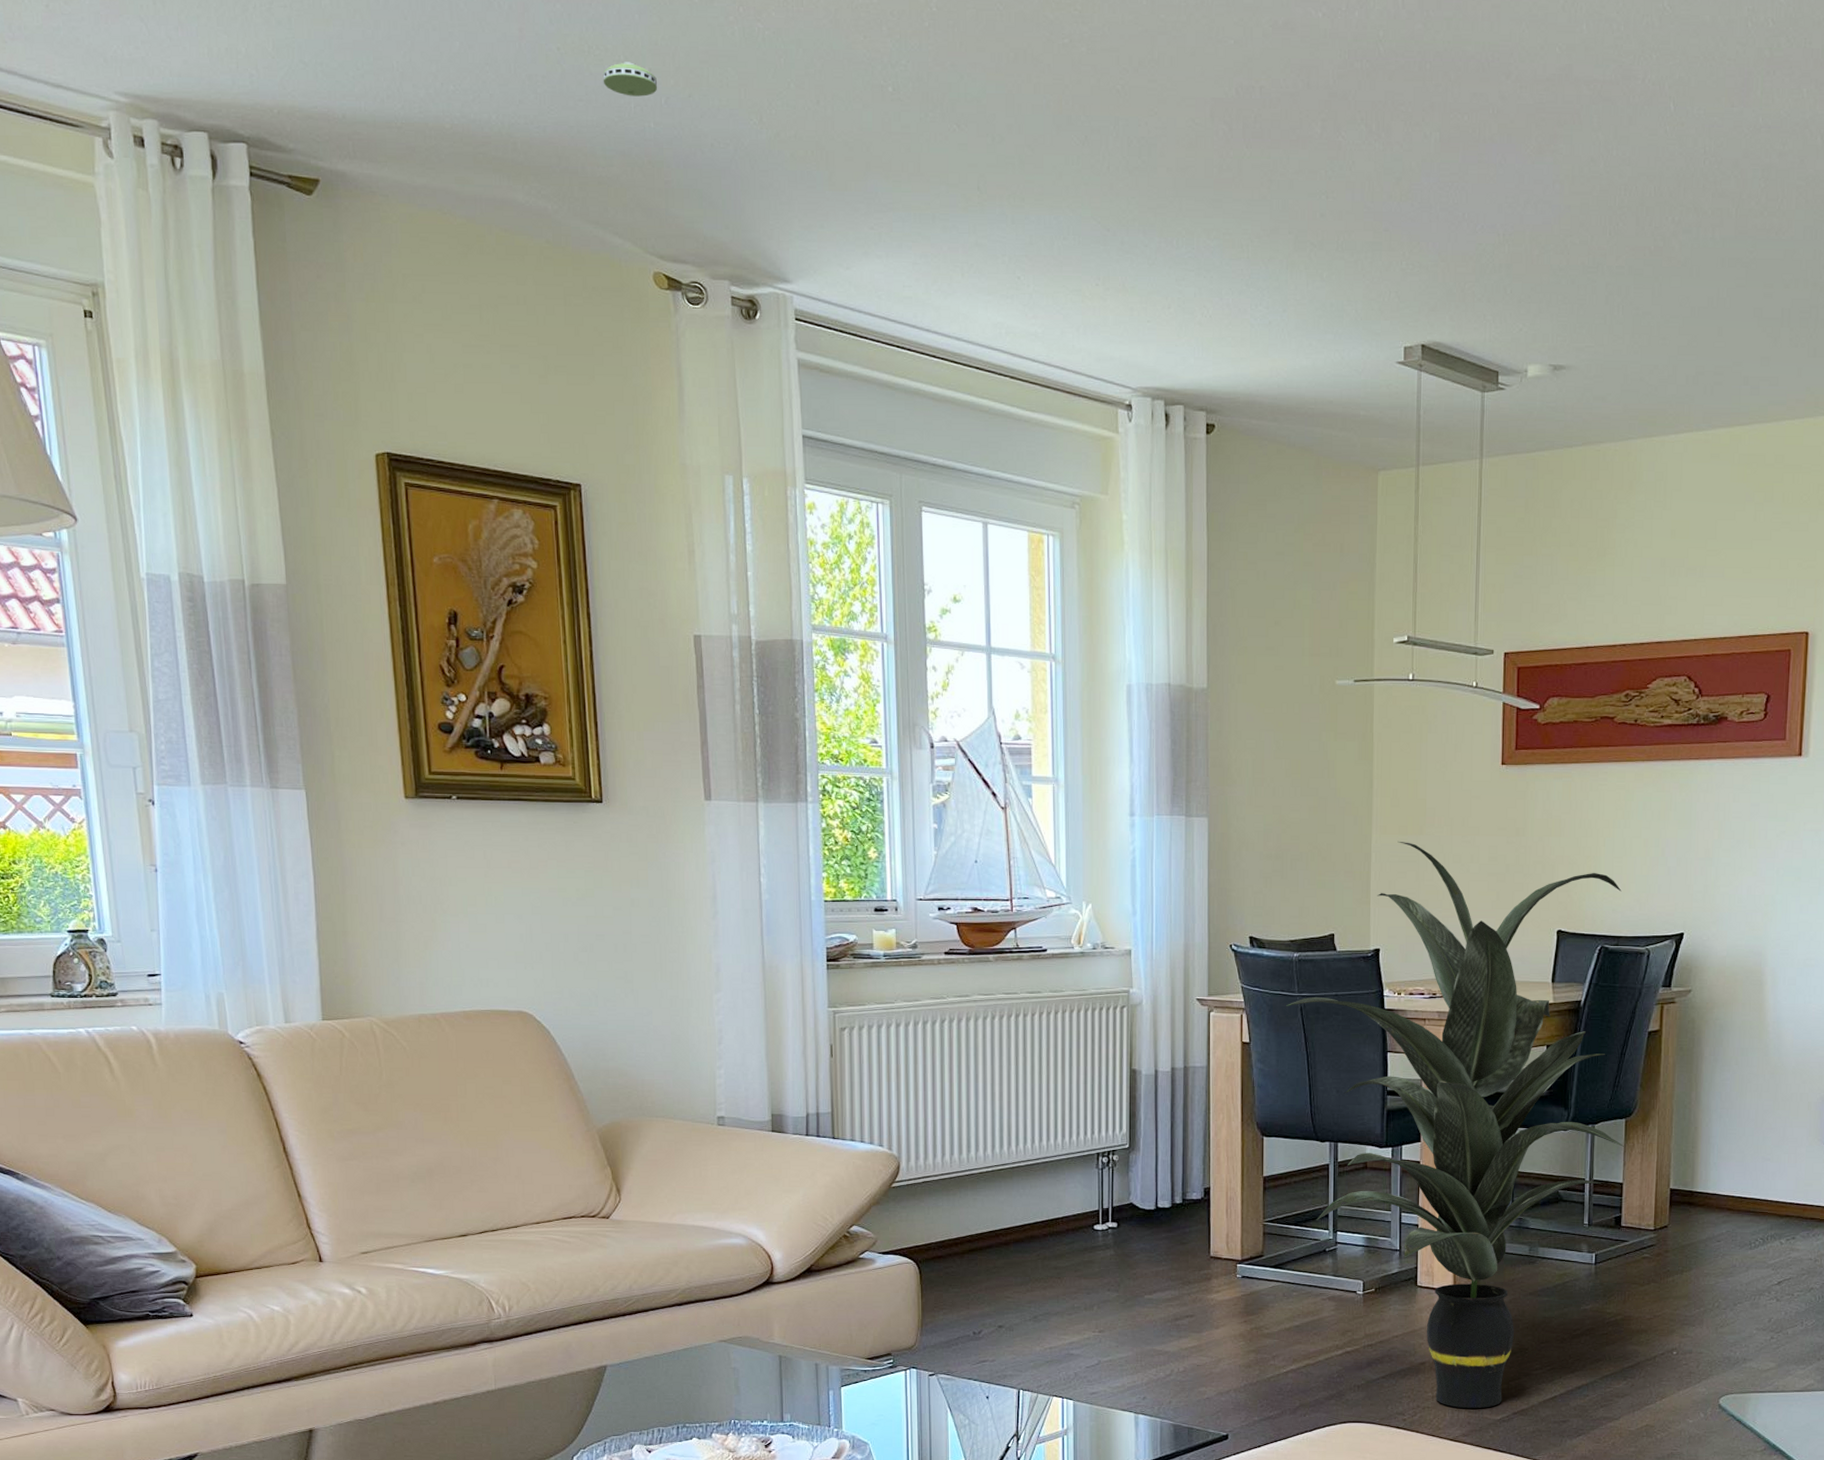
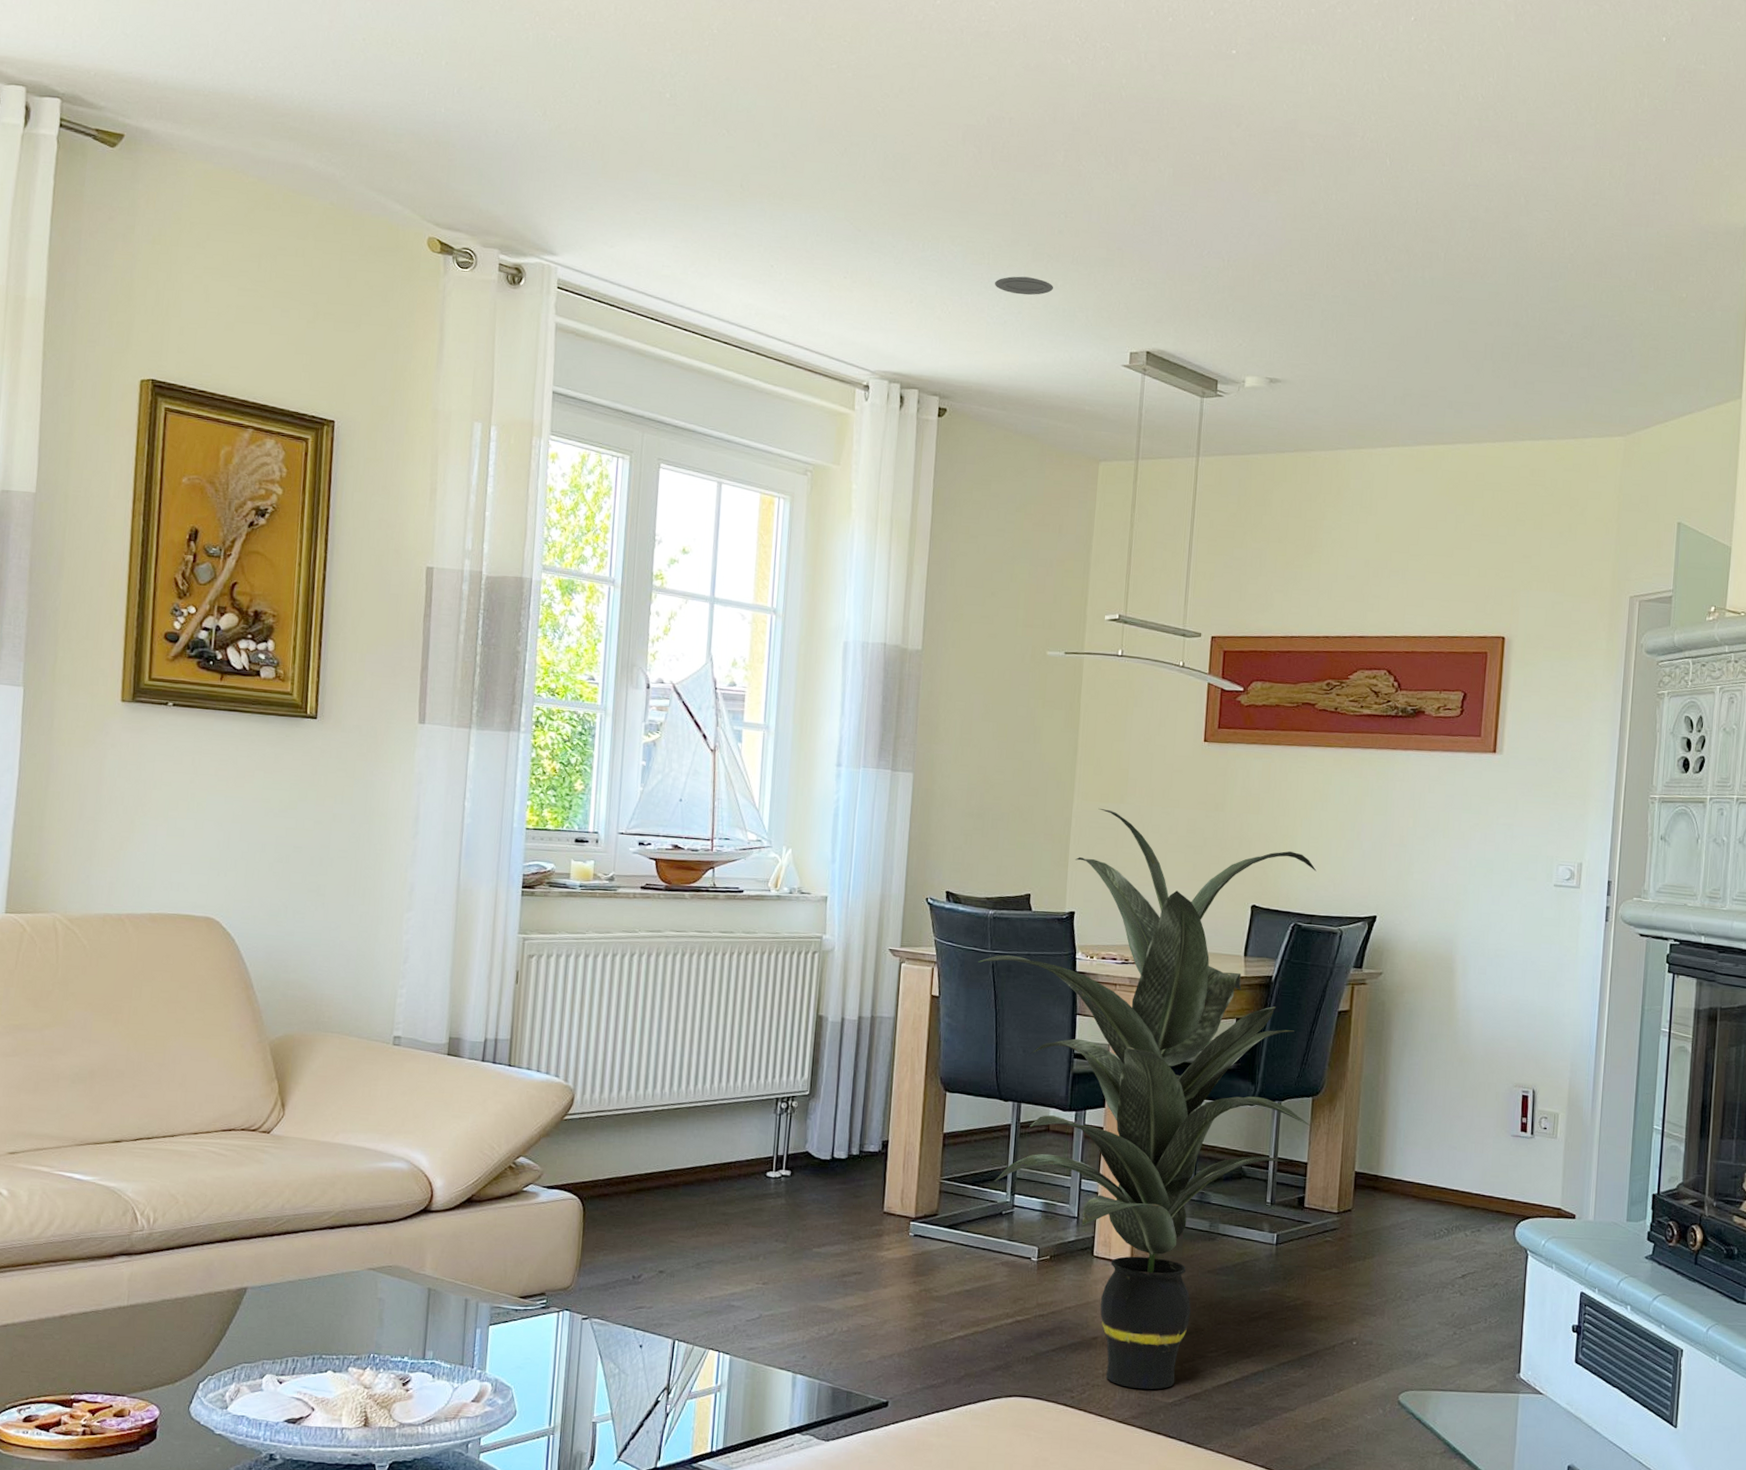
smoke detector: present [602,62,658,97] -> none [401,55,452,86]
recessed light: none [1256,269,1320,291] -> present [995,276,1054,296]

